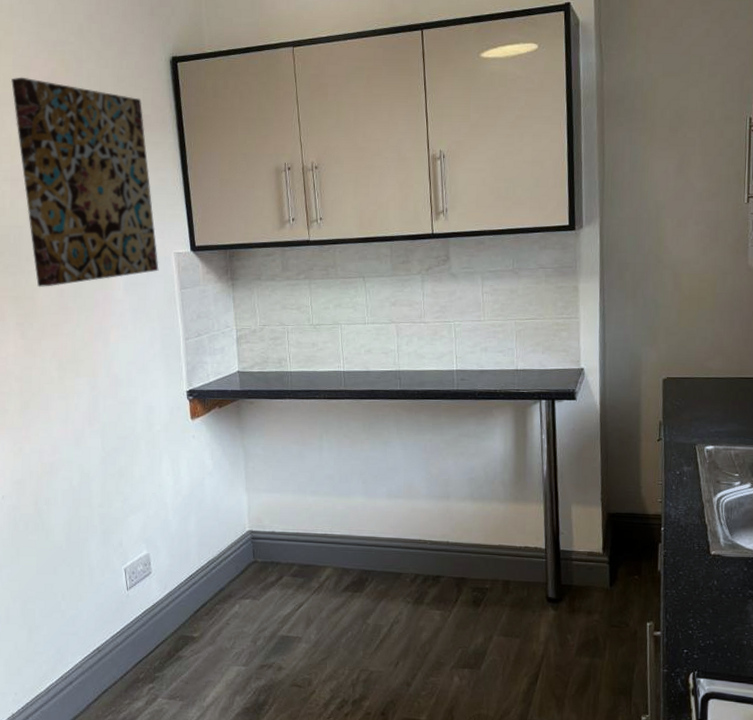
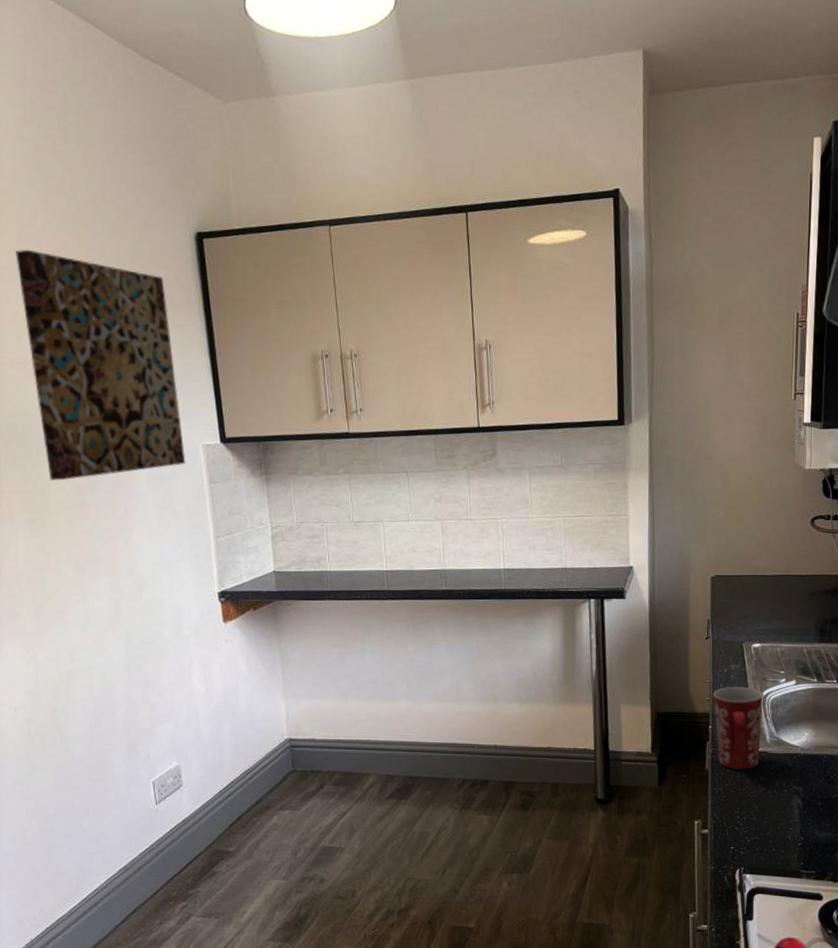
mug: none [665,488,718,573] -> present [713,686,764,770]

